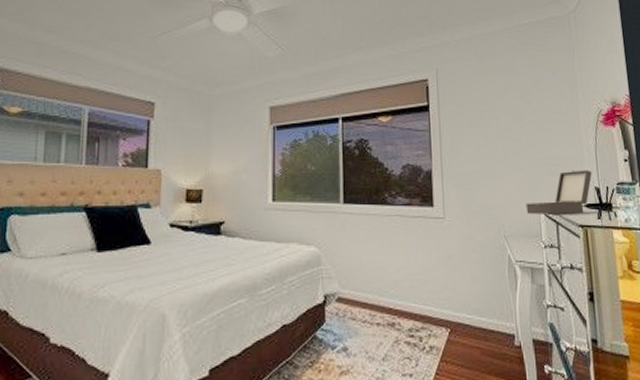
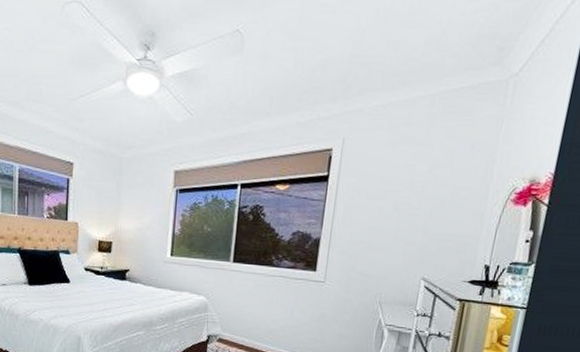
jewelry box: present [526,170,592,215] -> none [406,247,486,289]

